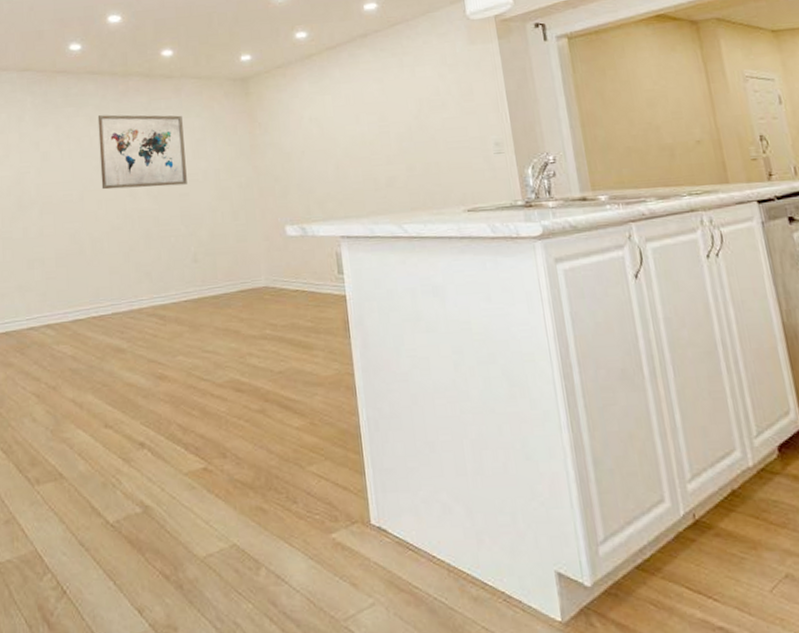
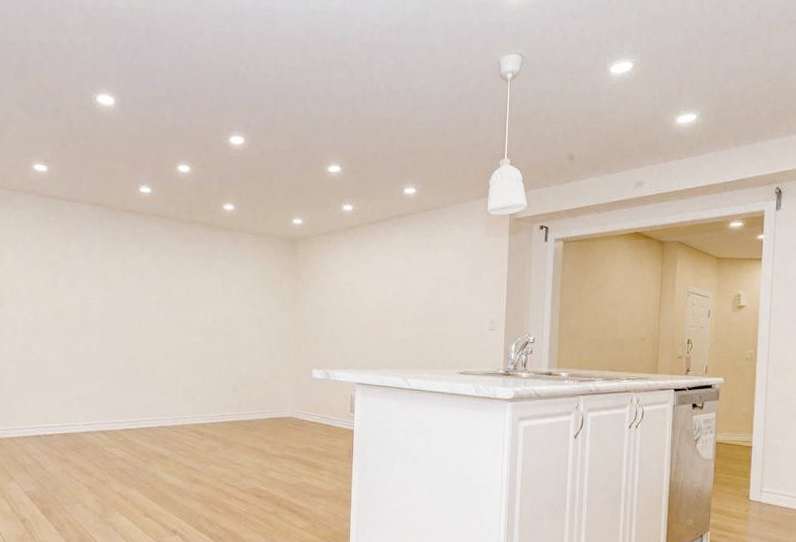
wall art: present [97,114,187,190] -> none [159,256,236,326]

